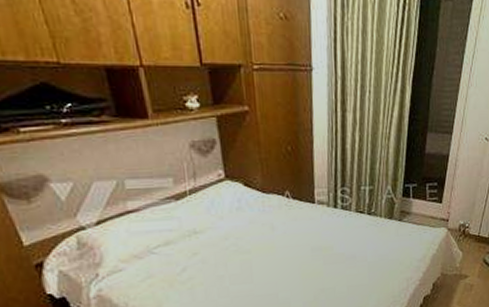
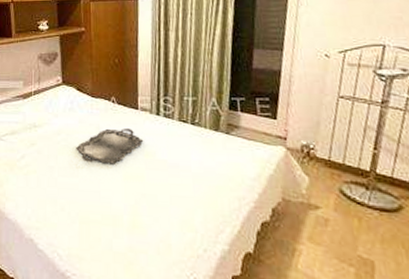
serving tray: none [248,225,322,265] -> present [76,128,144,164]

